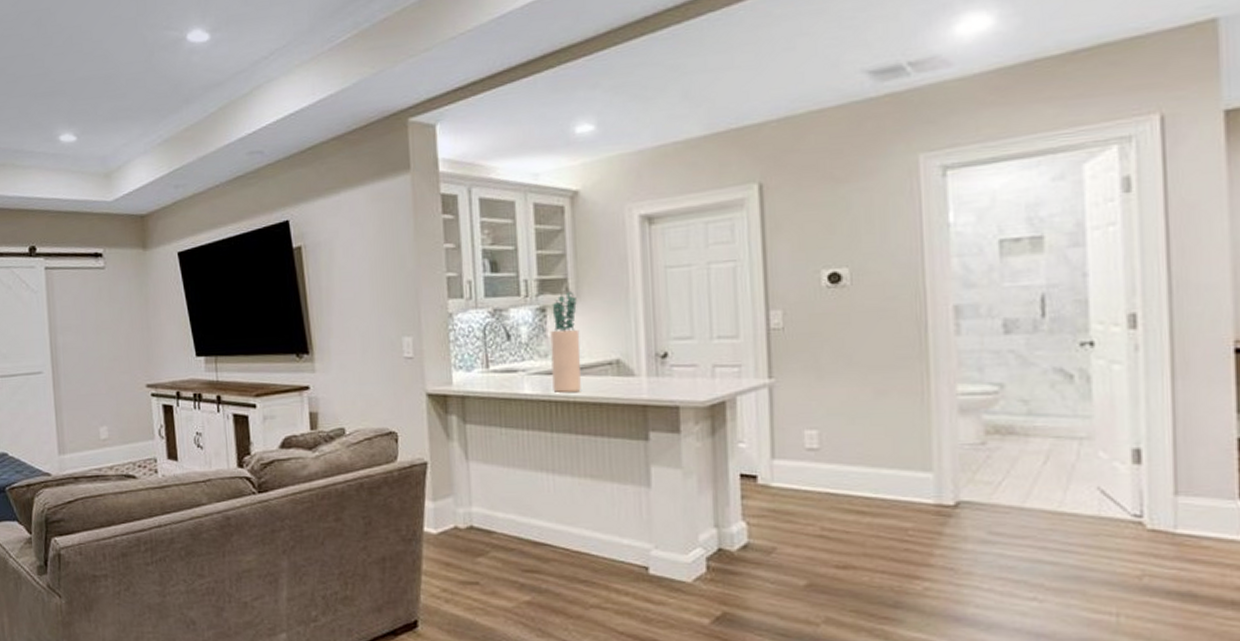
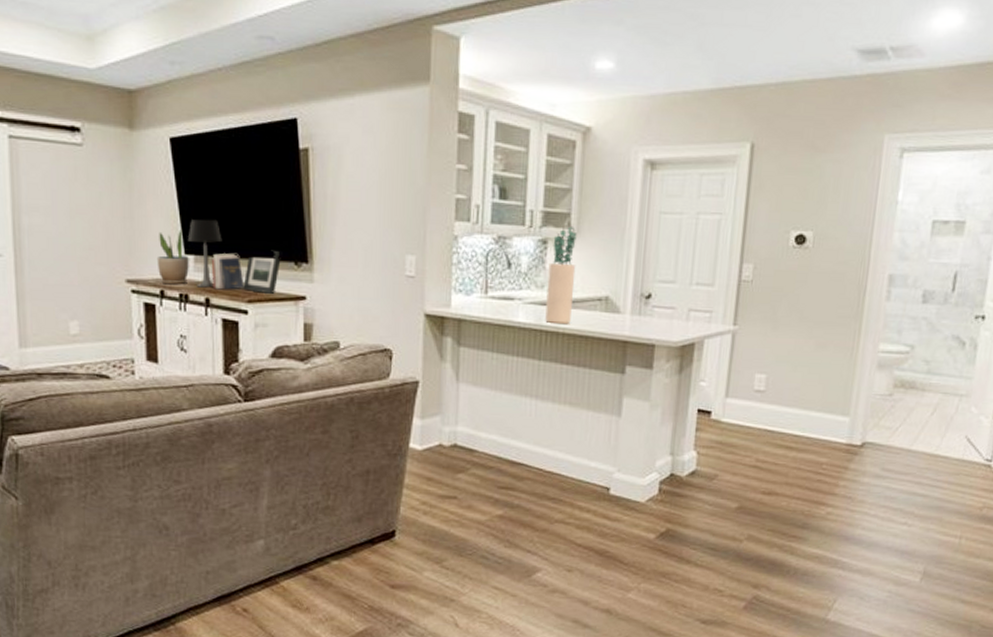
potted plant: none [172,334,201,386] -> present [156,229,189,285]
table lamp: none [198,321,229,386] -> present [189,219,222,288]
books: none [220,350,252,387] -> present [211,252,244,290]
picture frame: none [250,344,284,388] -> present [243,250,281,295]

